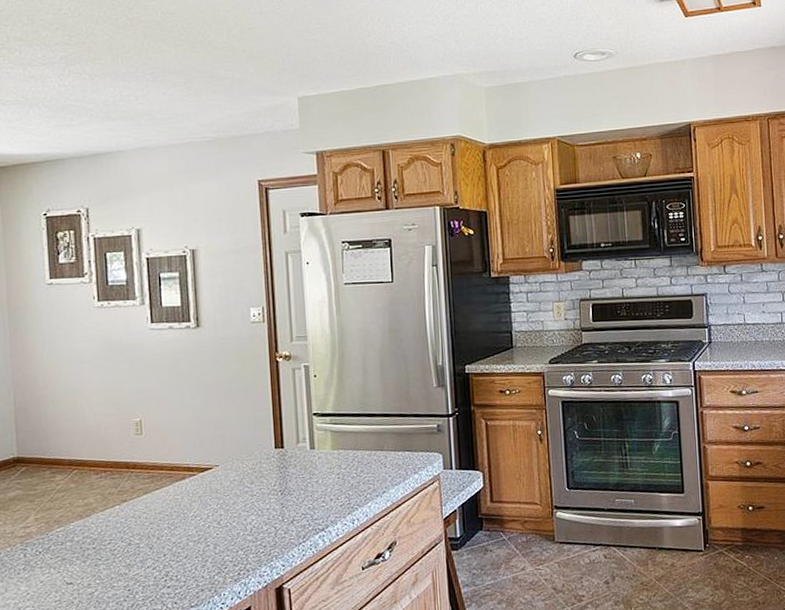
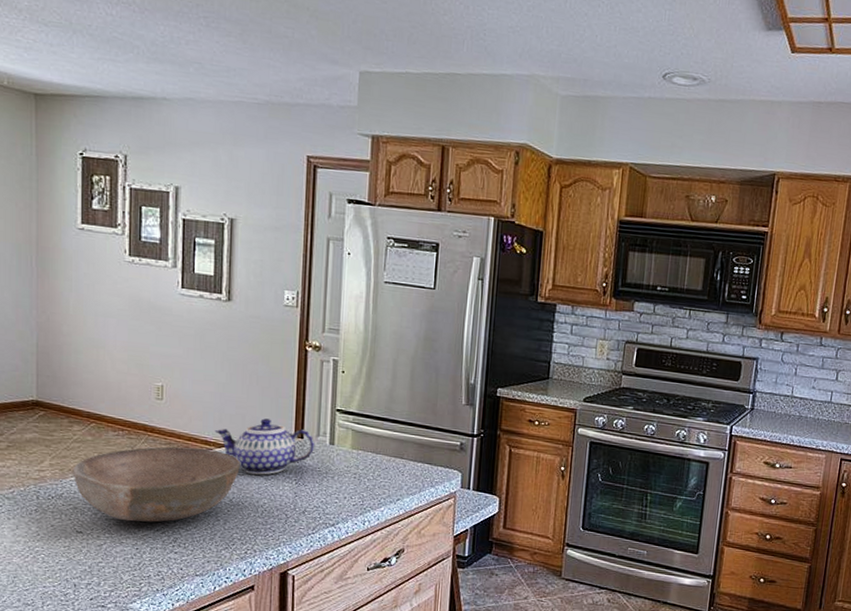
bowl: none [58,475,225,564] -> present [72,446,240,523]
teapot: none [196,434,296,493] -> present [214,418,315,475]

